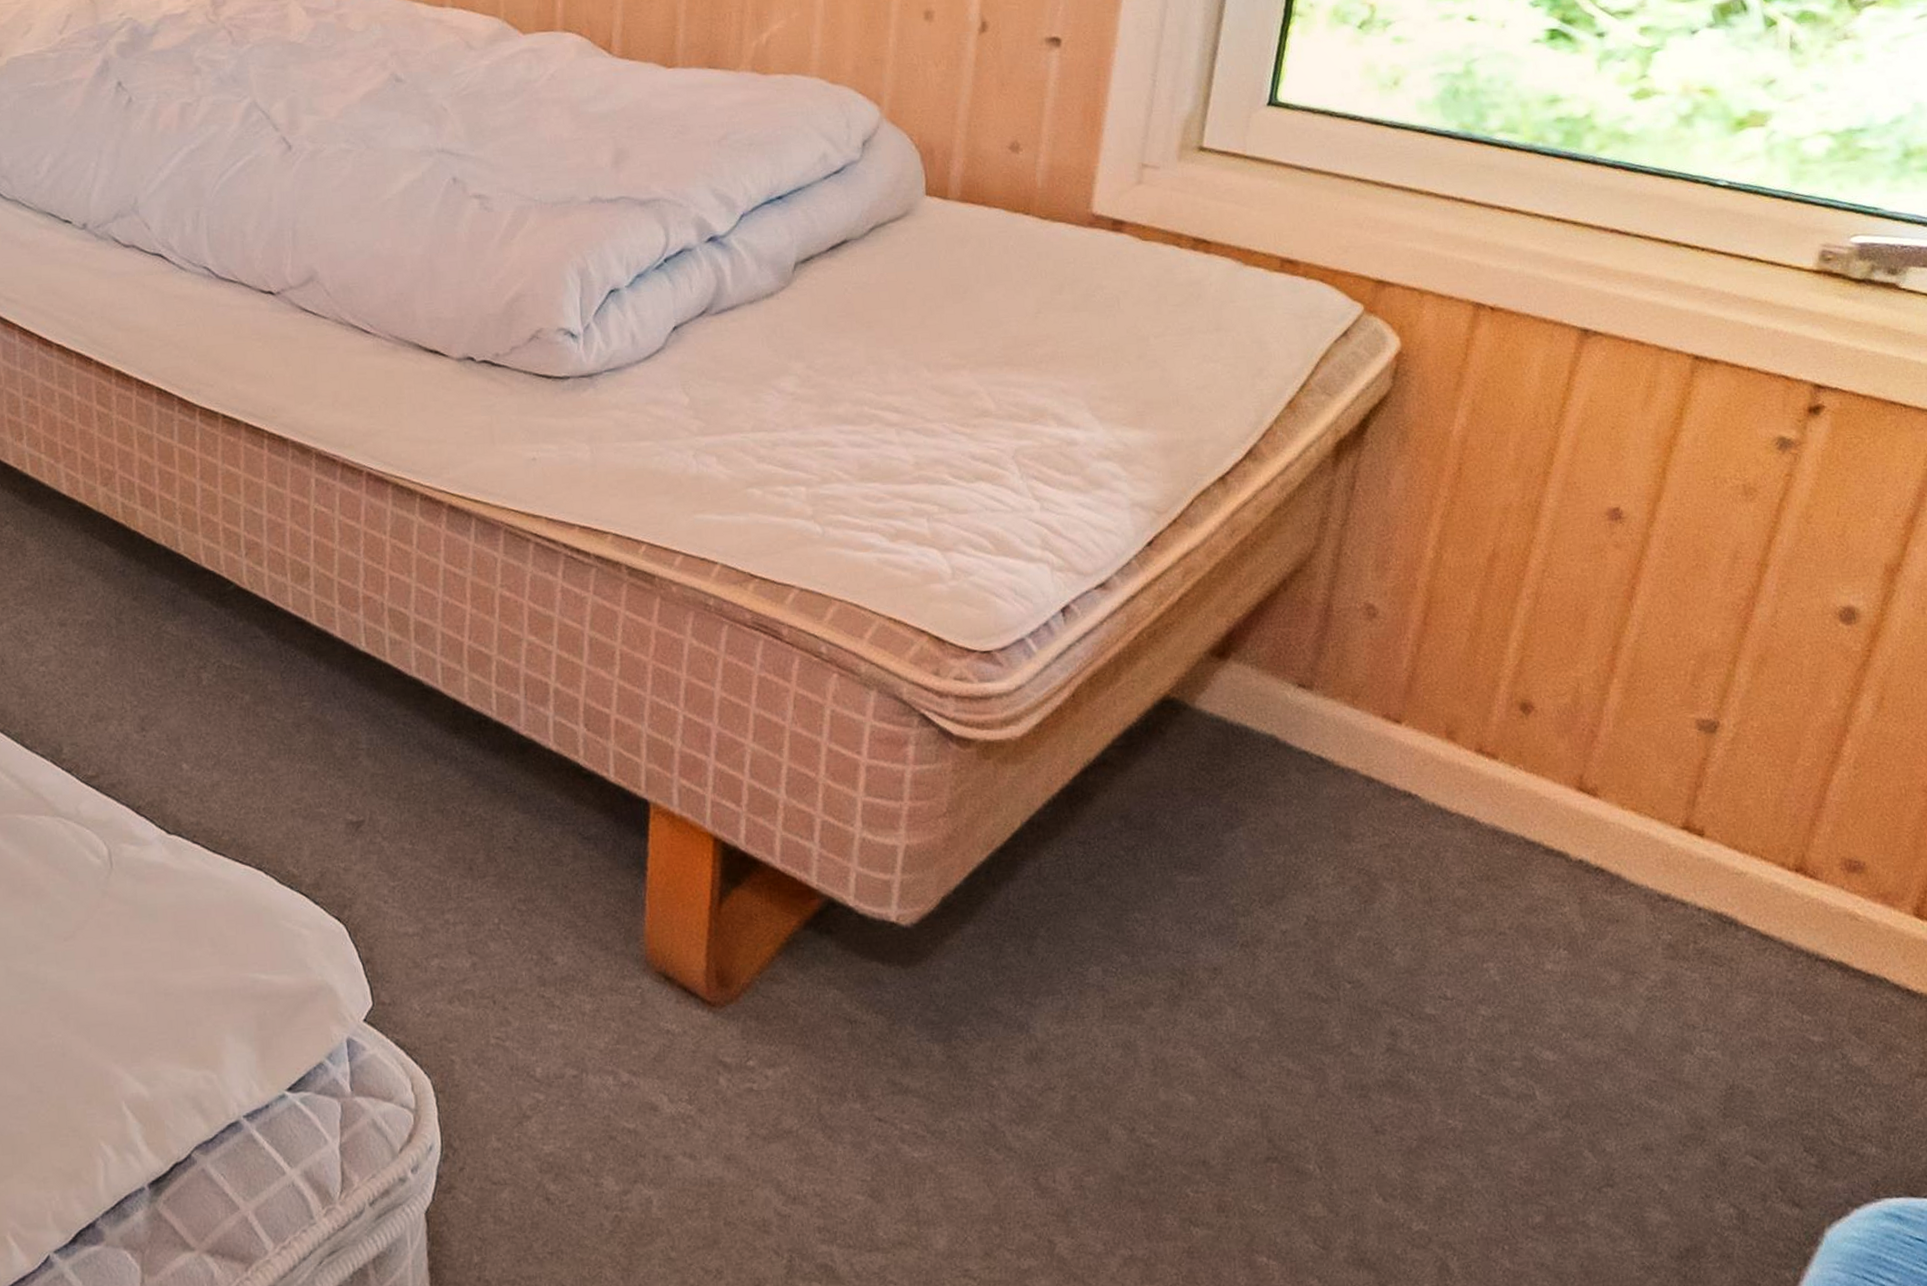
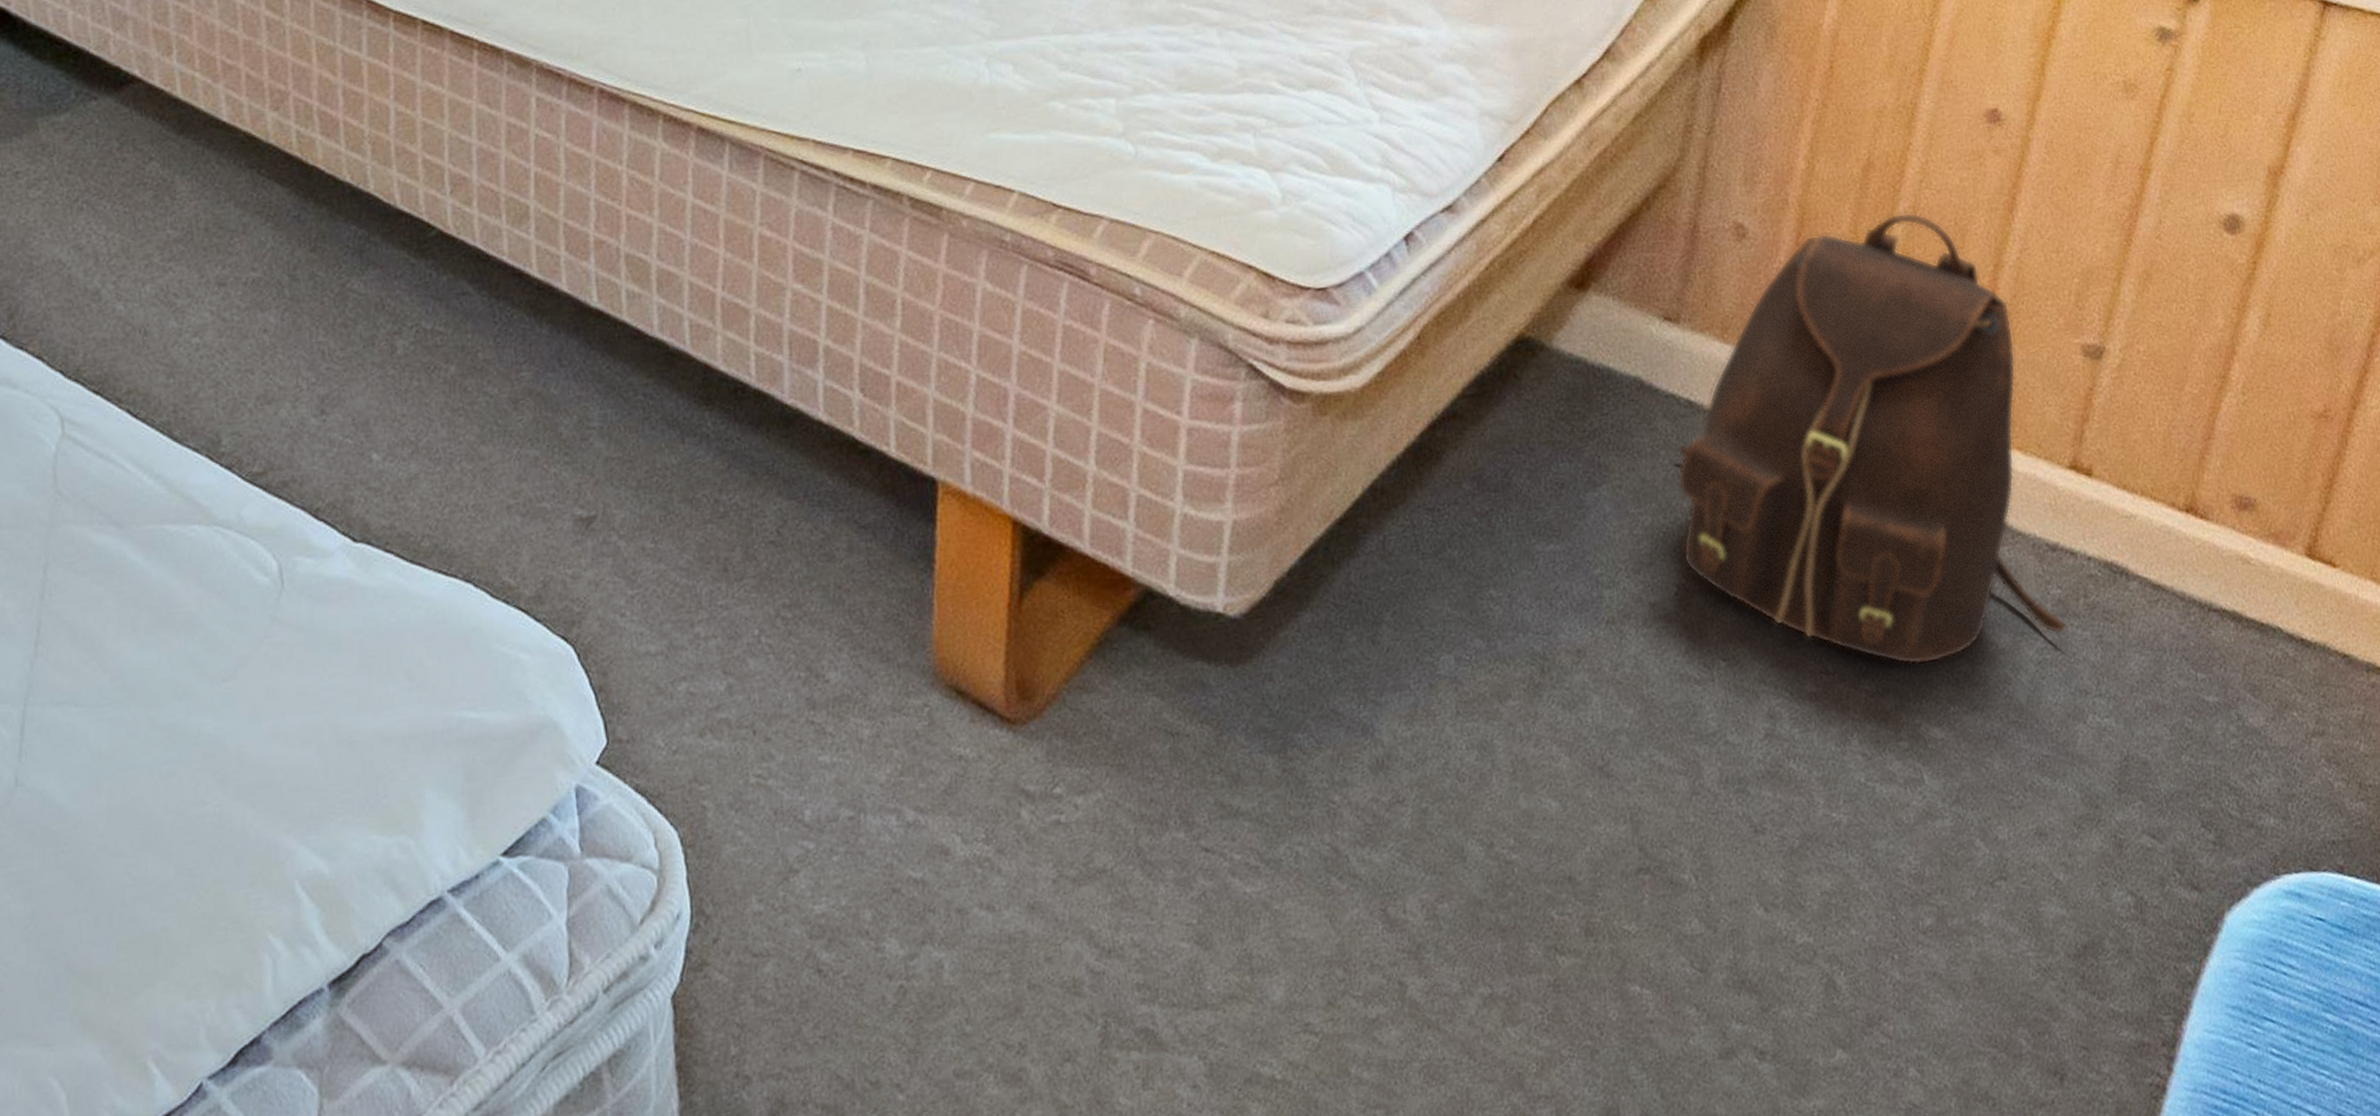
backpack: none [1308,597,1677,996] -> present [1677,212,2067,665]

